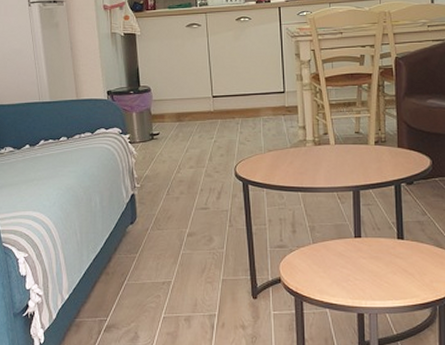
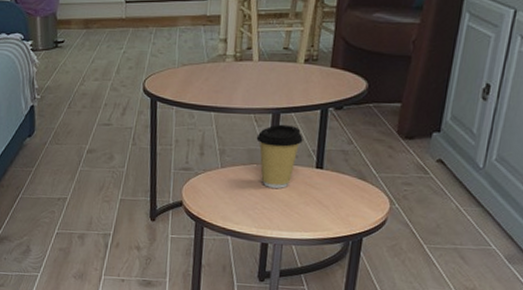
coffee cup: none [341,200,383,260] -> present [256,124,303,188]

